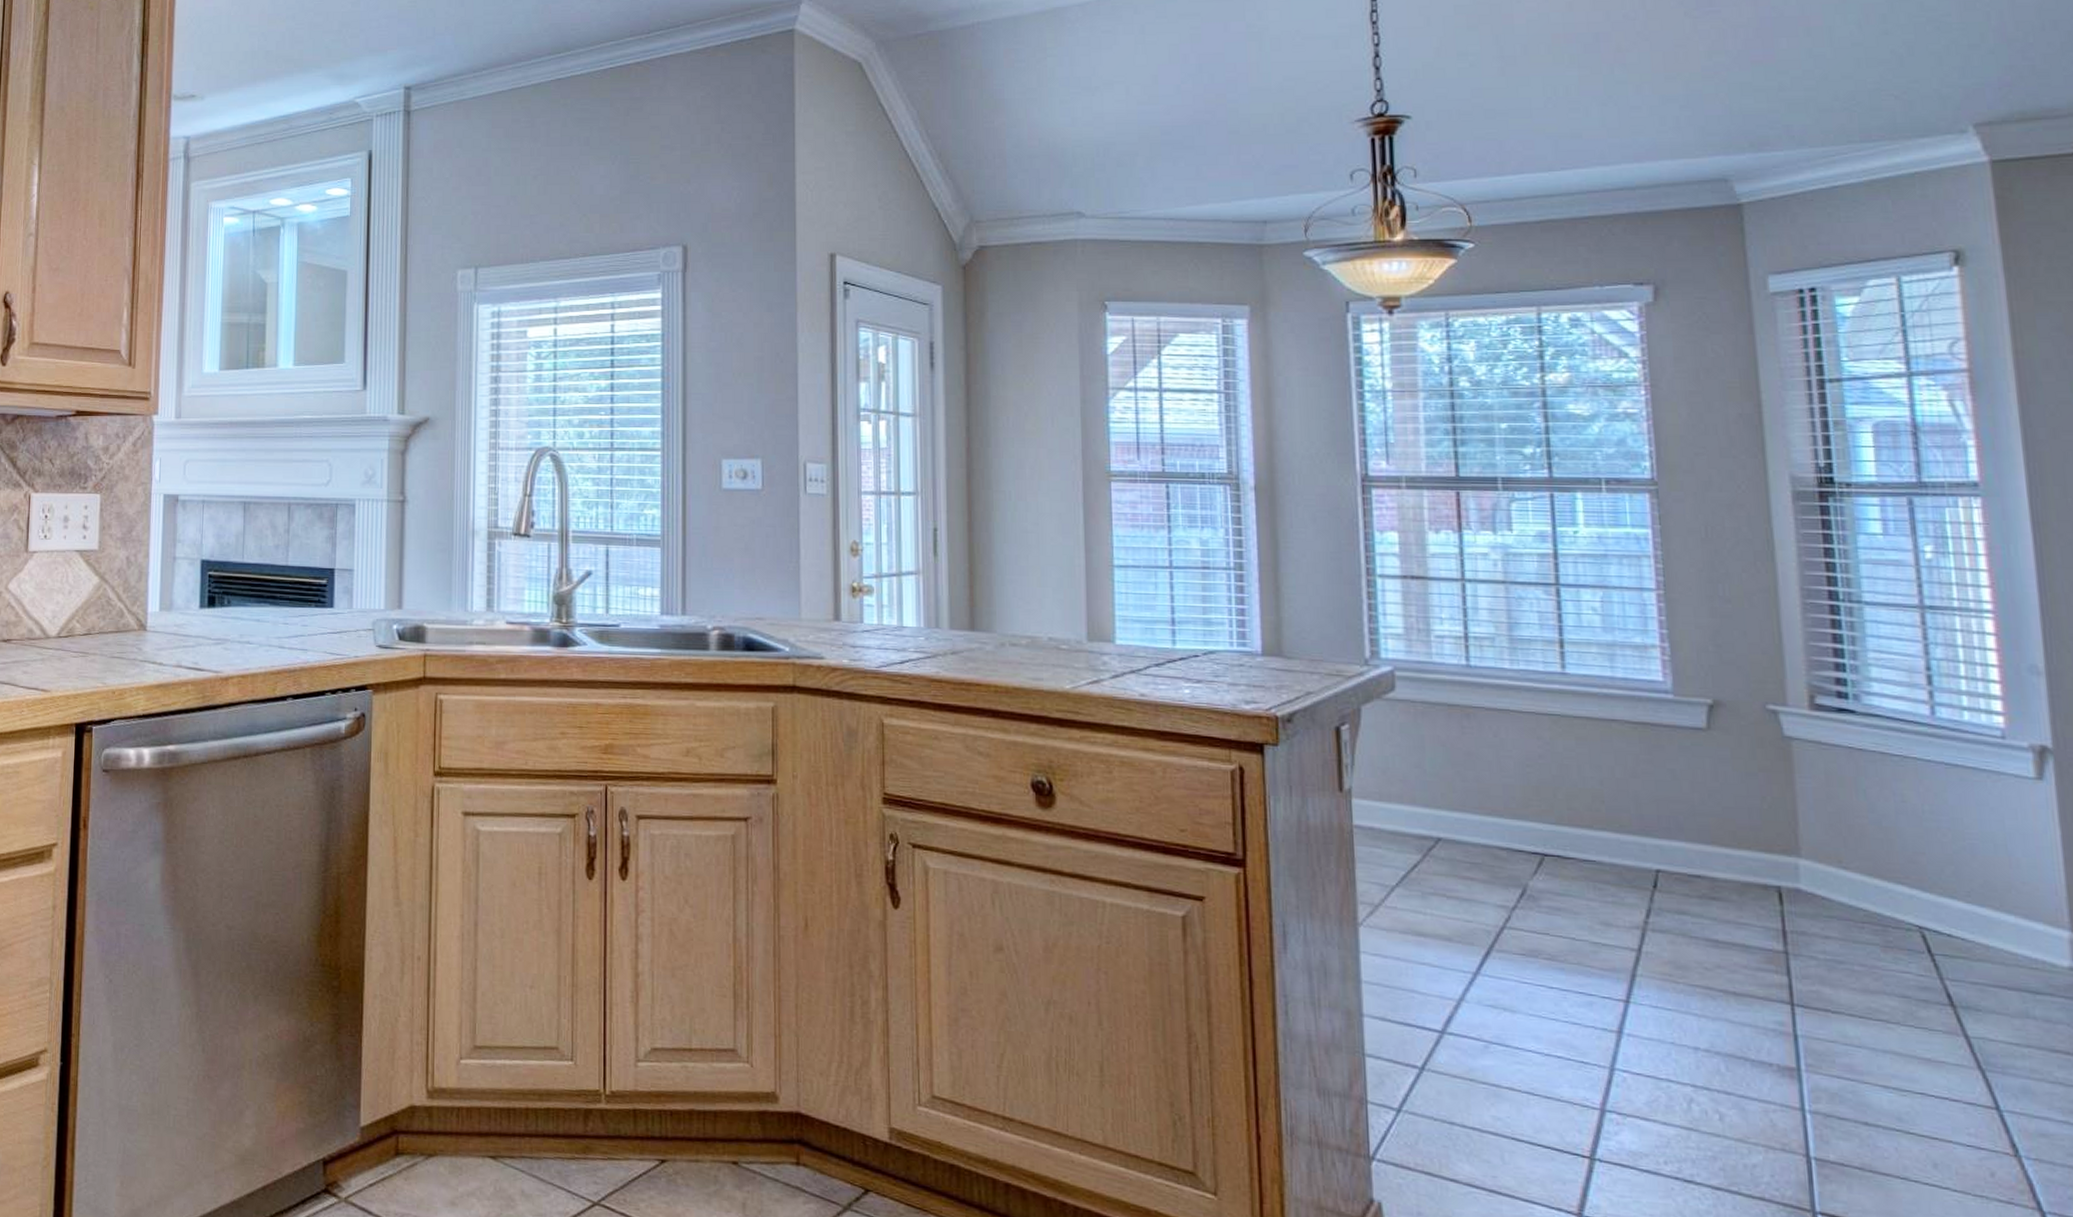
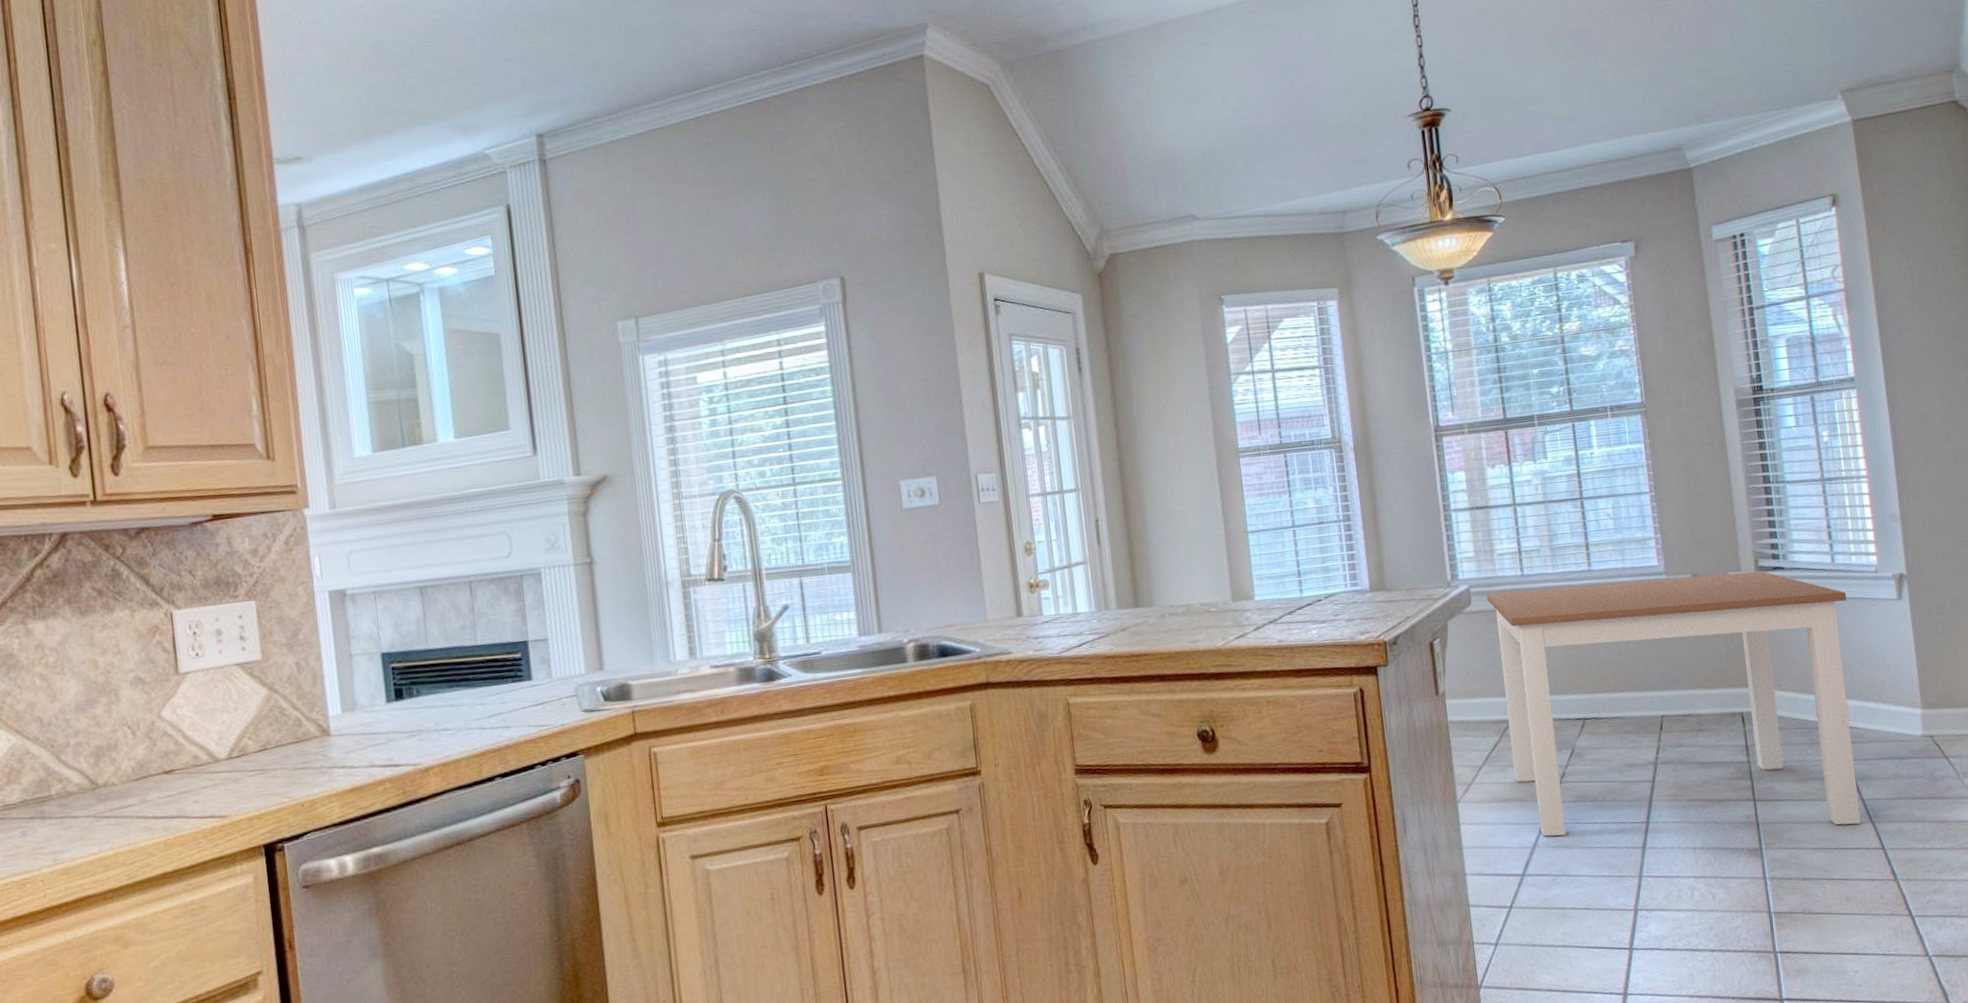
dining table: none [1417,682,1963,1067] -> present [1487,570,1861,837]

